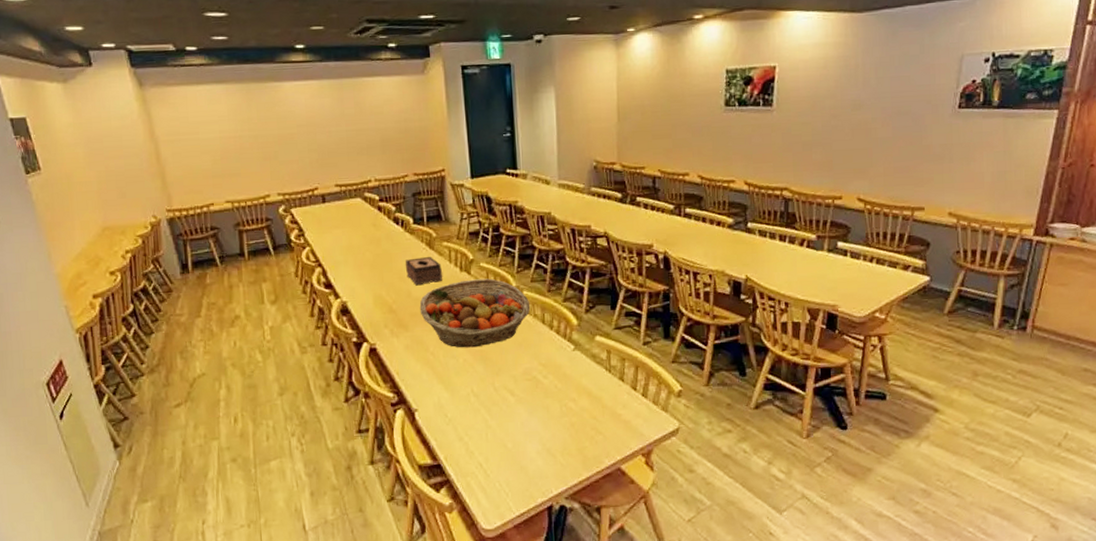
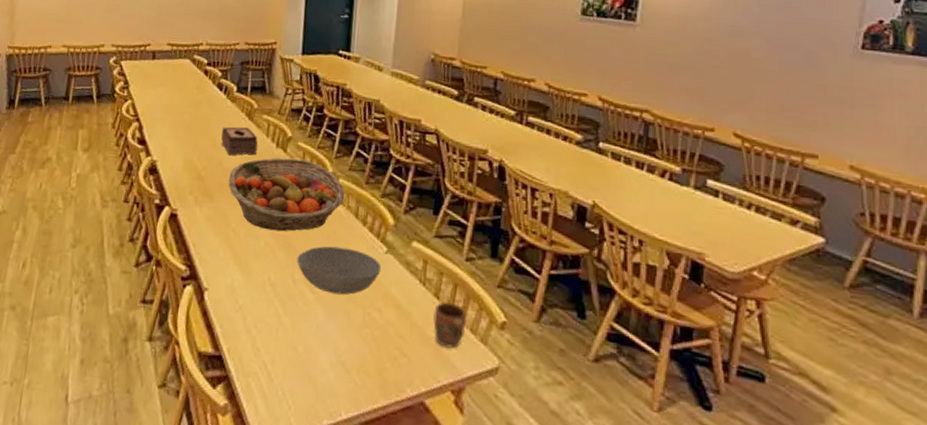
bowl: none [495,352,571,394] -> present [296,246,382,295]
mug: none [620,382,649,421] -> present [433,302,467,349]

